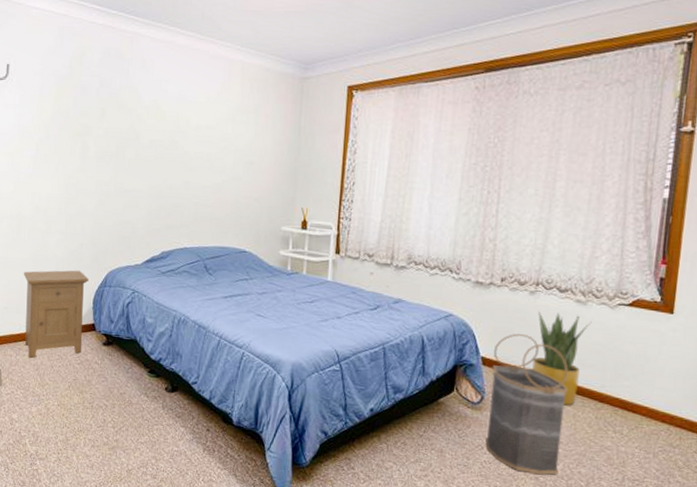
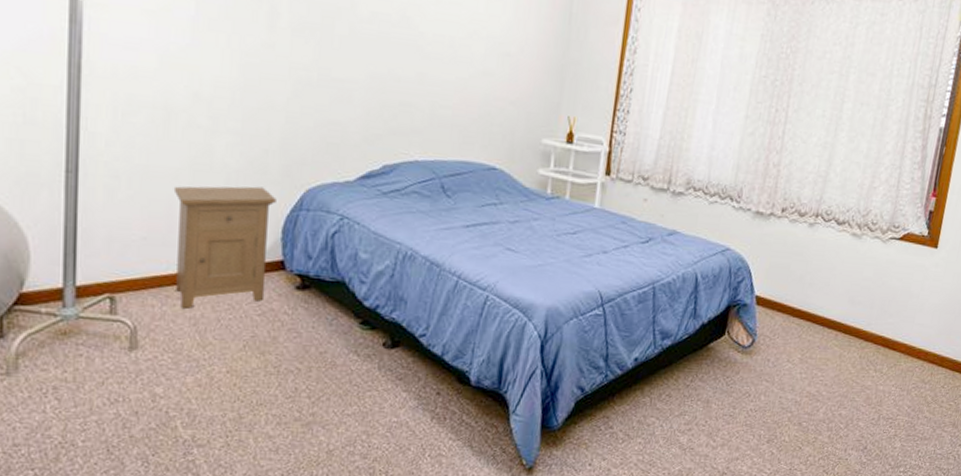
basket: present [485,333,569,476] -> none [753,269,839,420]
planter: present [532,311,592,406] -> none [805,245,865,346]

